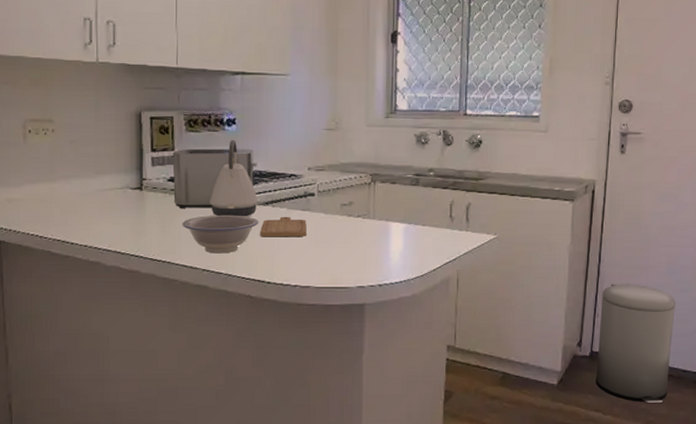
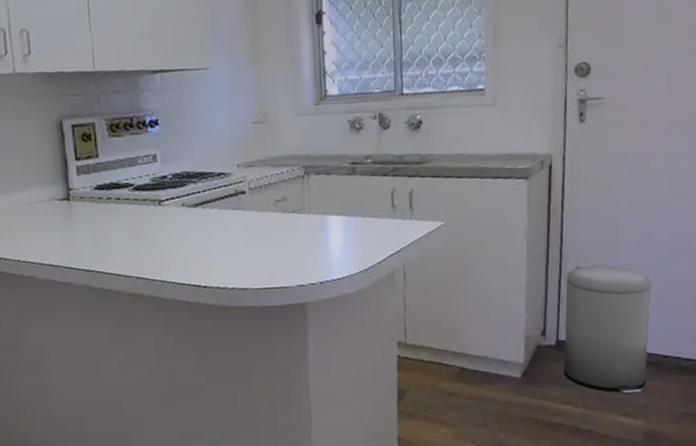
toaster: present [172,148,257,208] -> none [97,150,184,216]
bowl: present [182,214,259,254] -> none [112,219,190,261]
kettle: present [210,139,258,217] -> none [138,141,188,221]
chopping board: present [260,216,307,237] -> none [192,217,240,240]

